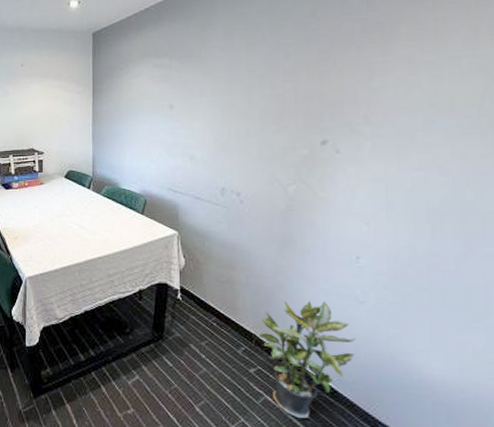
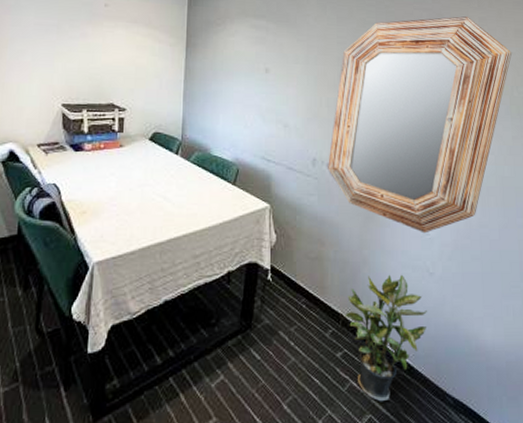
home mirror: none [238,20,485,261] -> present [328,16,512,234]

